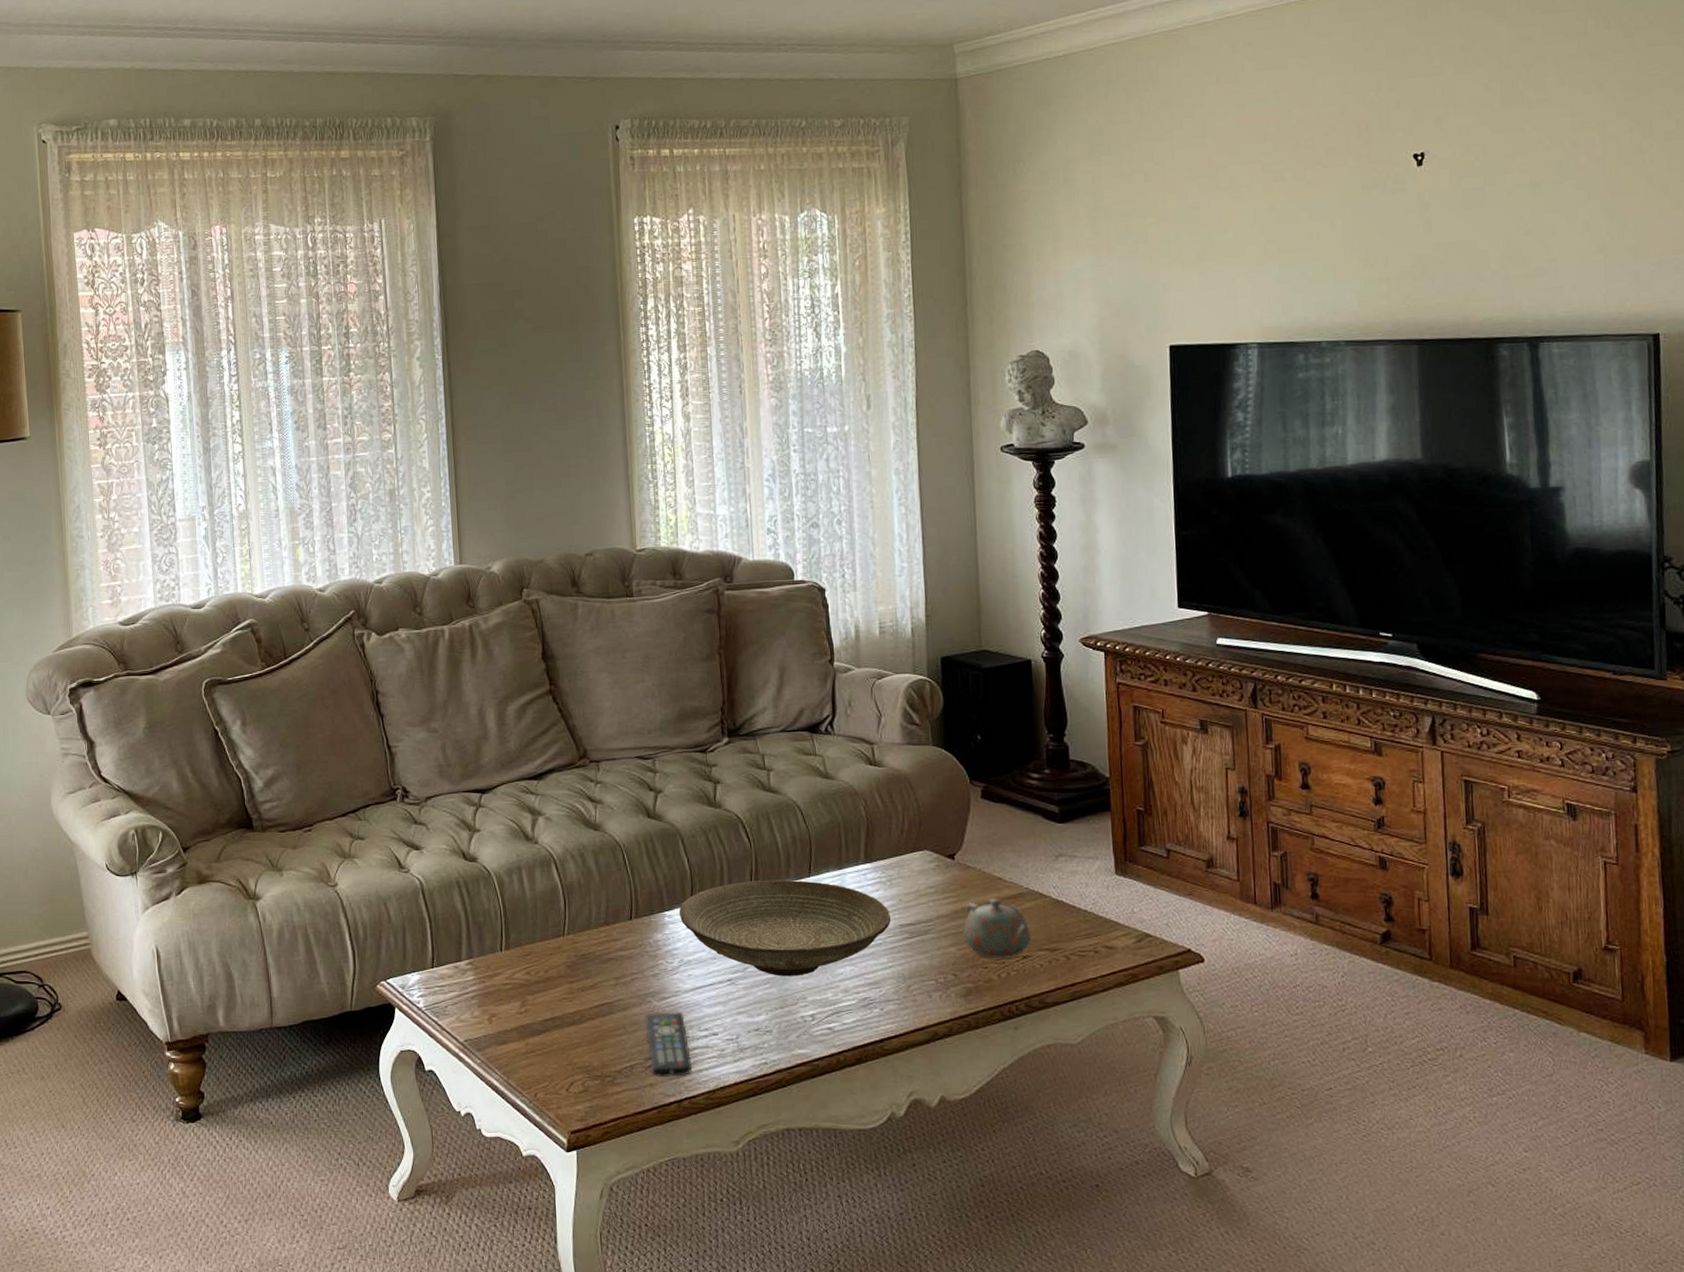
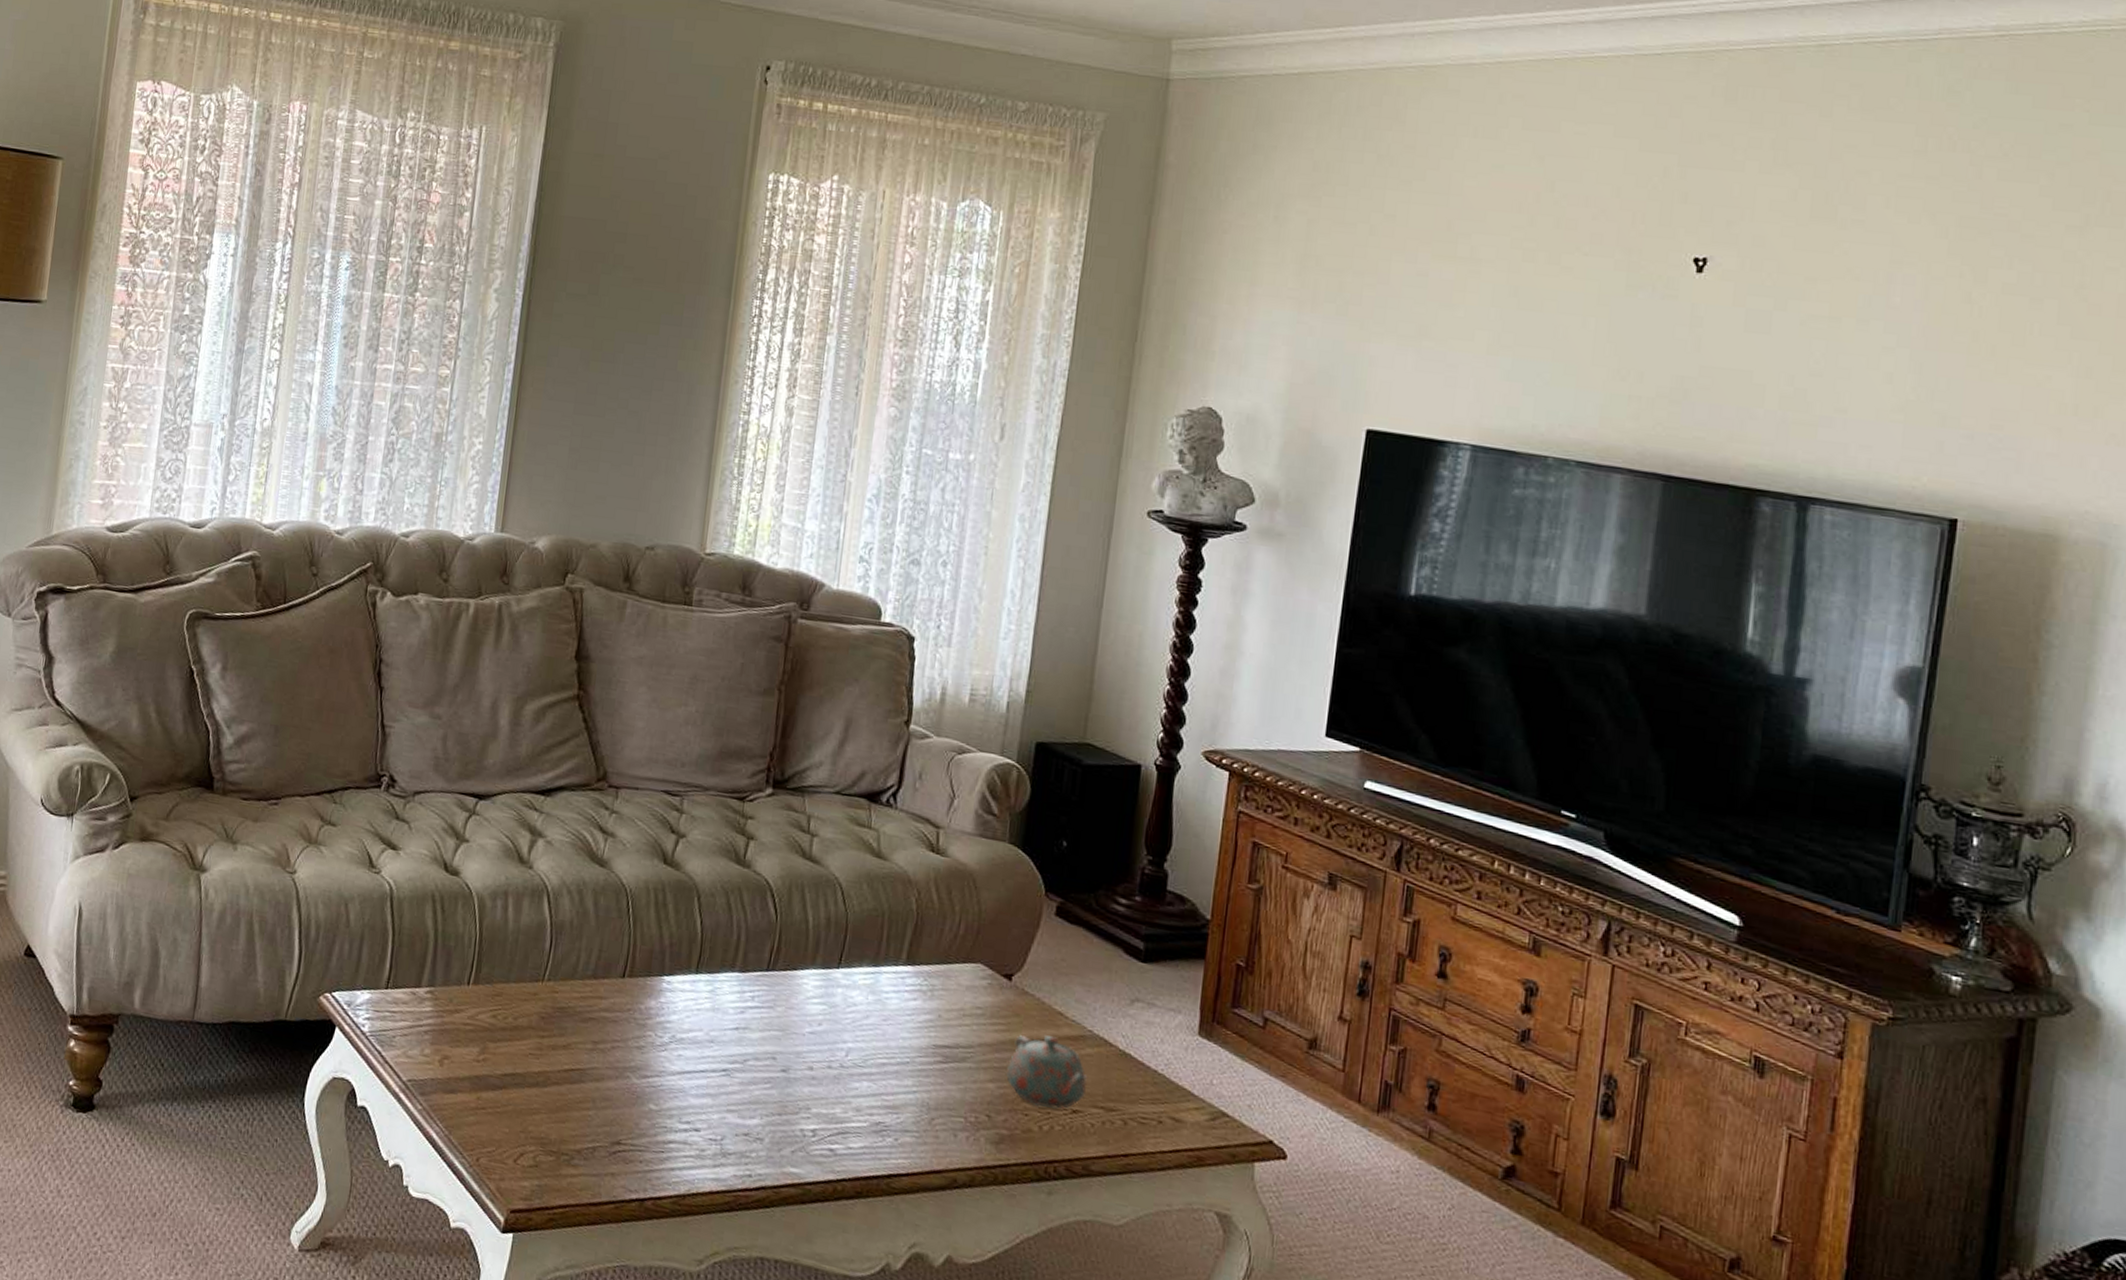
remote control: present [645,1011,692,1078] -> none [615,1090,665,1171]
decorative bowl: present [678,879,892,976] -> none [679,958,926,1082]

